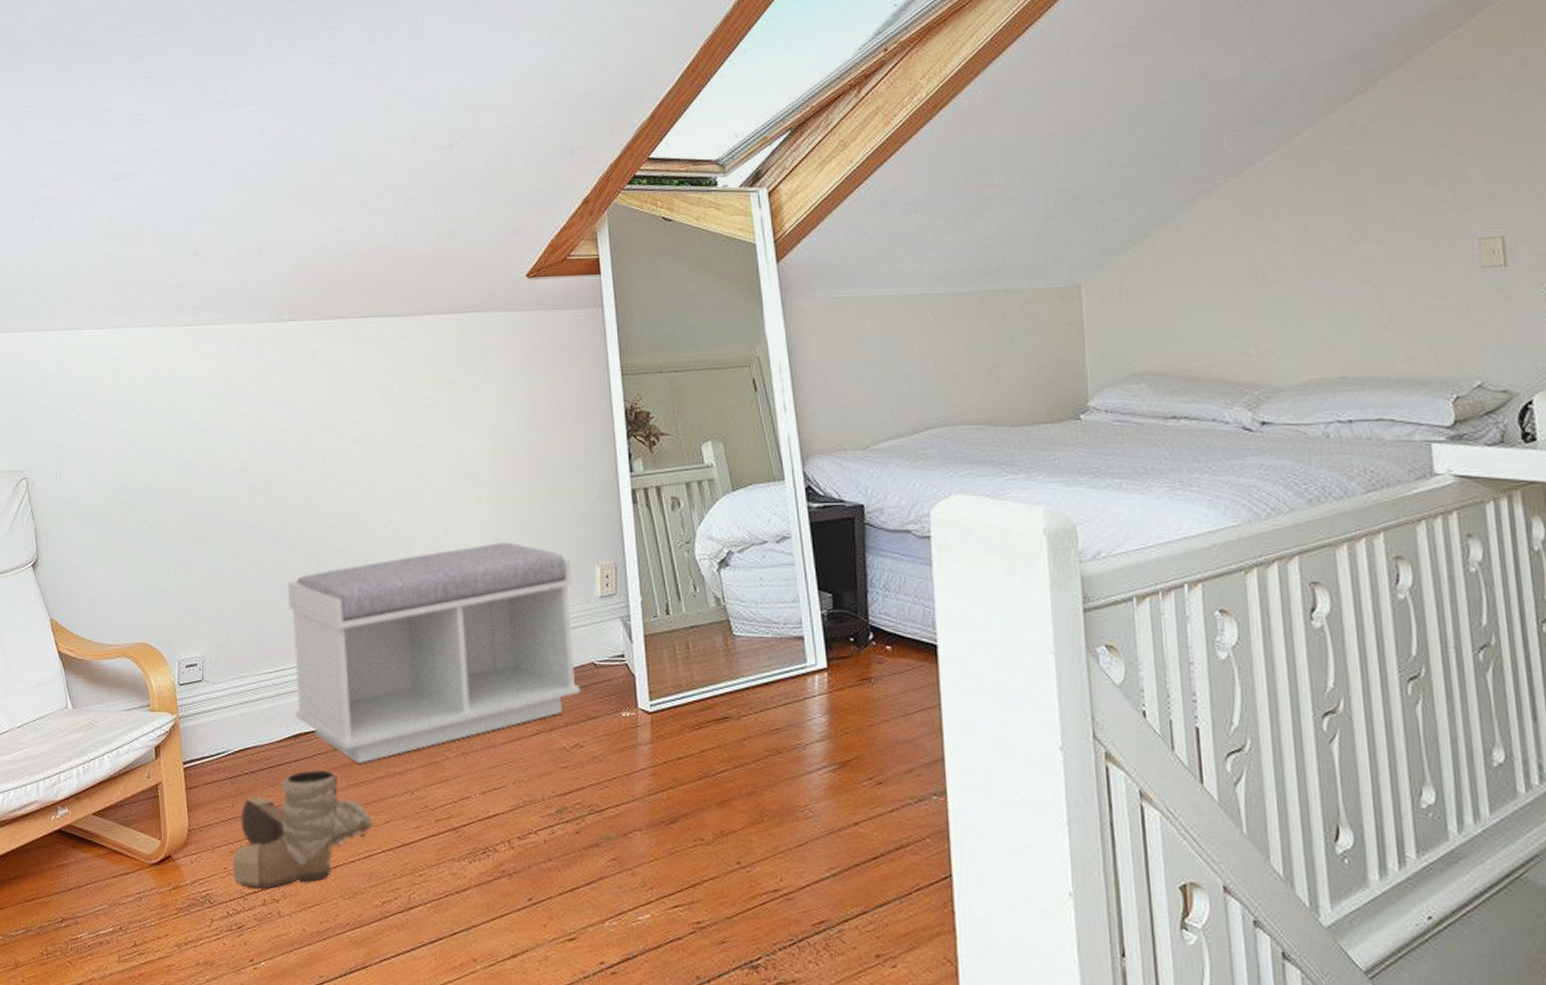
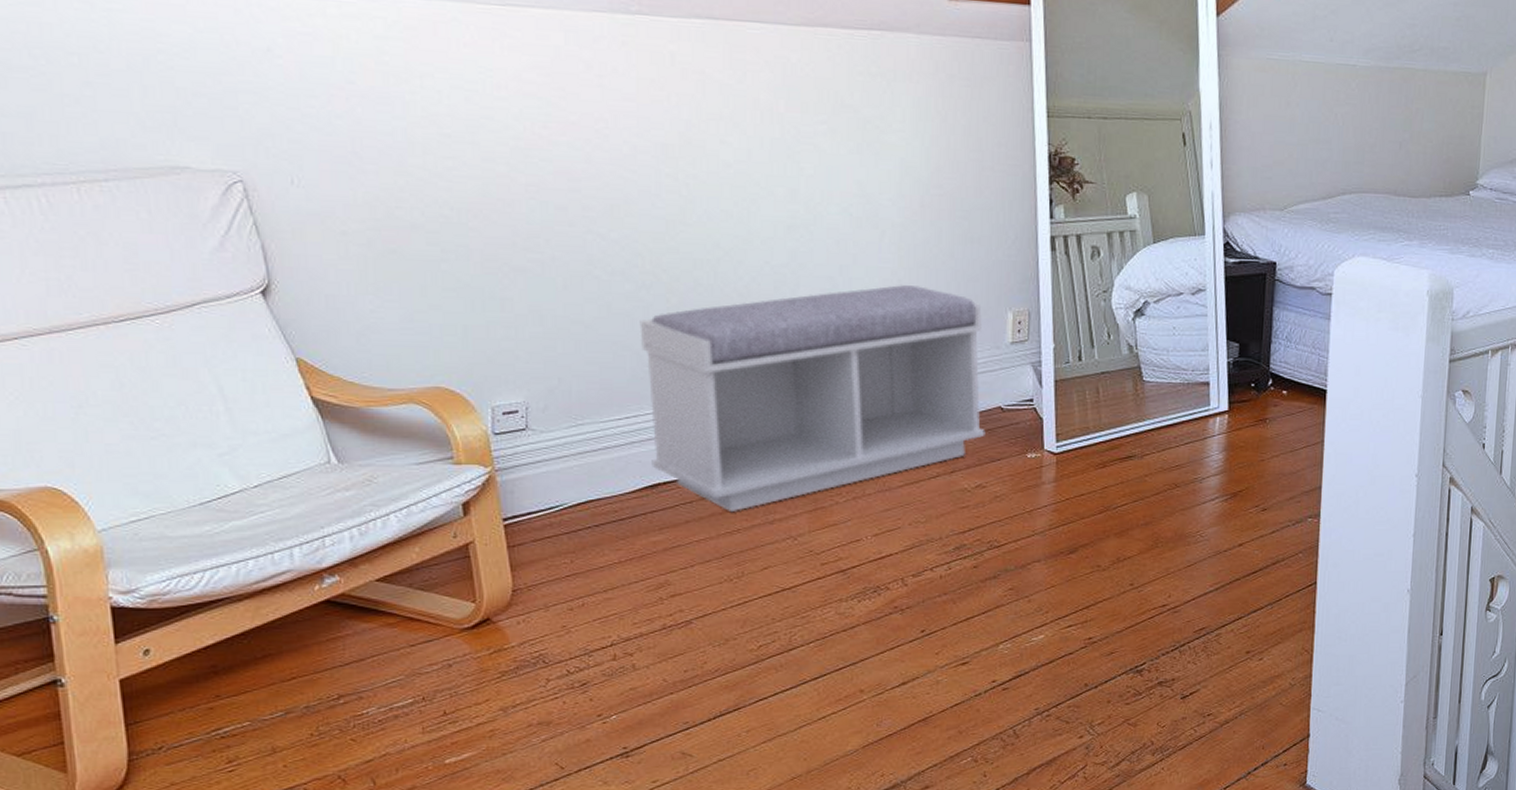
boots: present [232,770,373,888] -> none [572,520,748,643]

